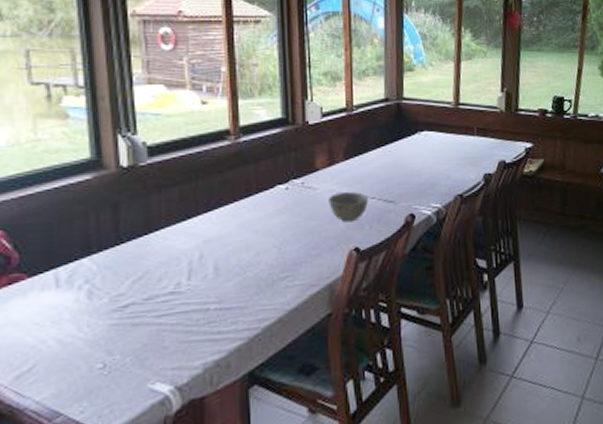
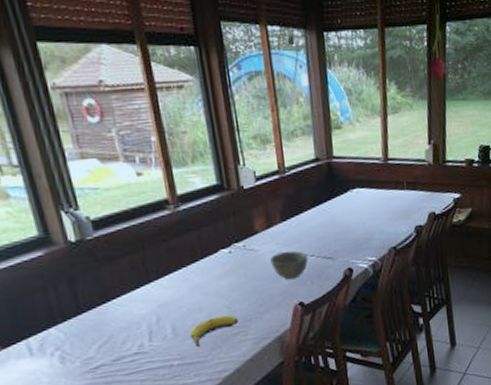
banana: none [232,256,287,289] -> present [189,315,238,346]

